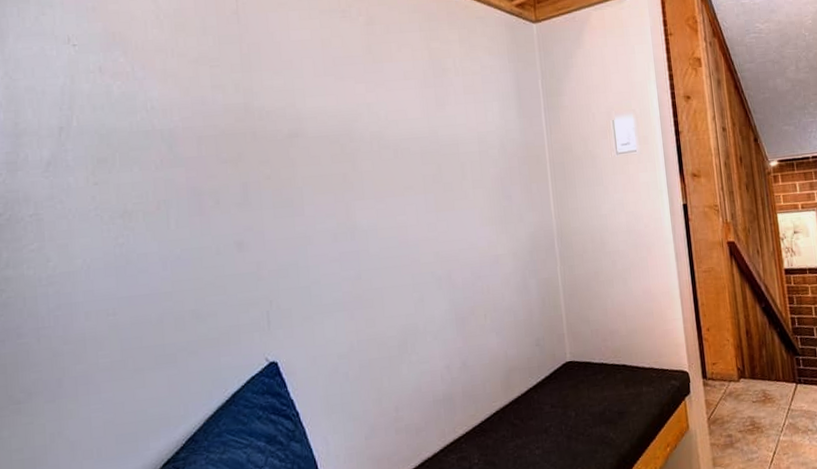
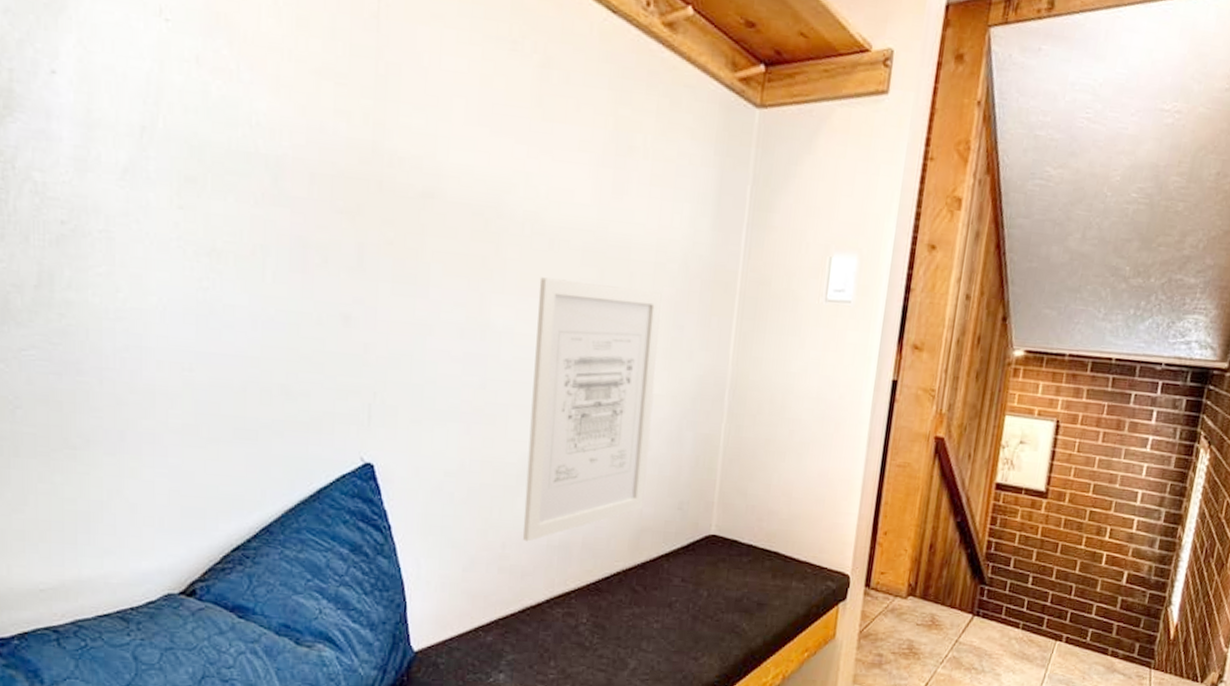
wall art: none [391,174,507,402] -> present [522,277,662,542]

